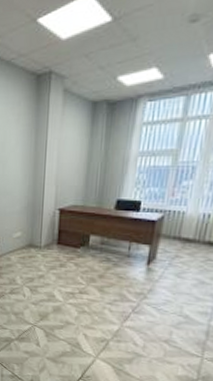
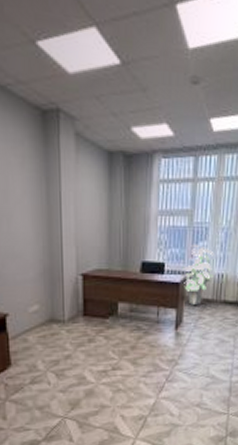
indoor plant: none [160,183,201,245] -> present [183,244,214,306]

